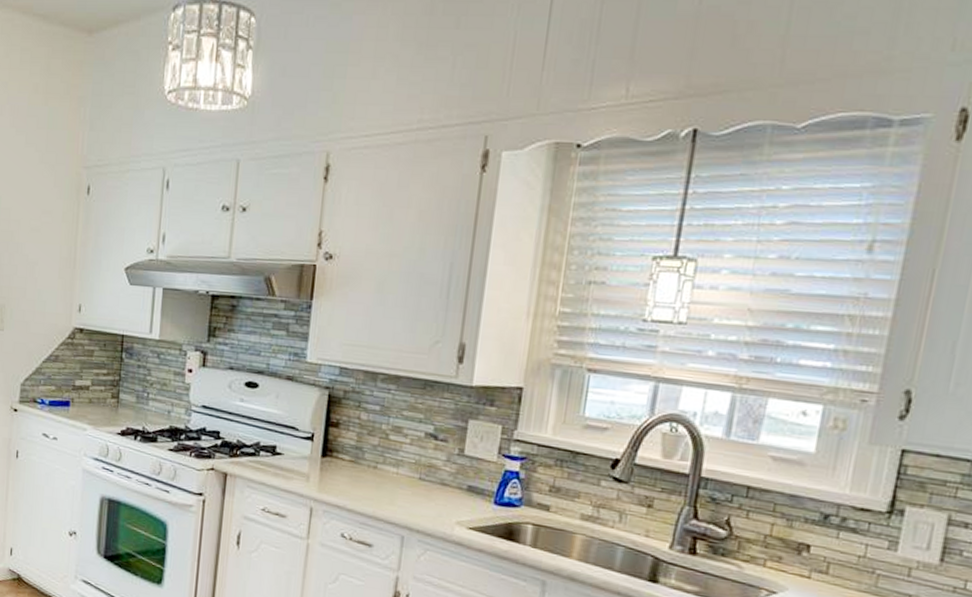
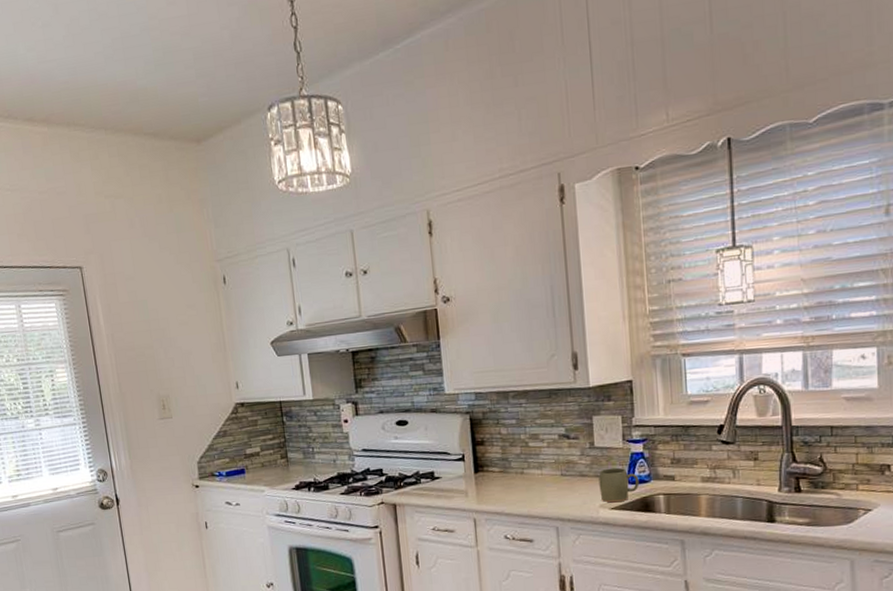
mug: none [459,481,508,523] -> present [598,467,639,503]

